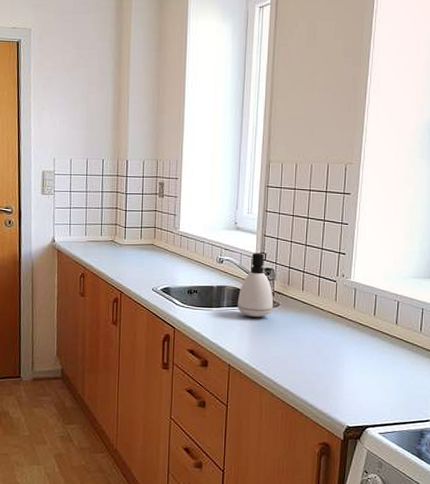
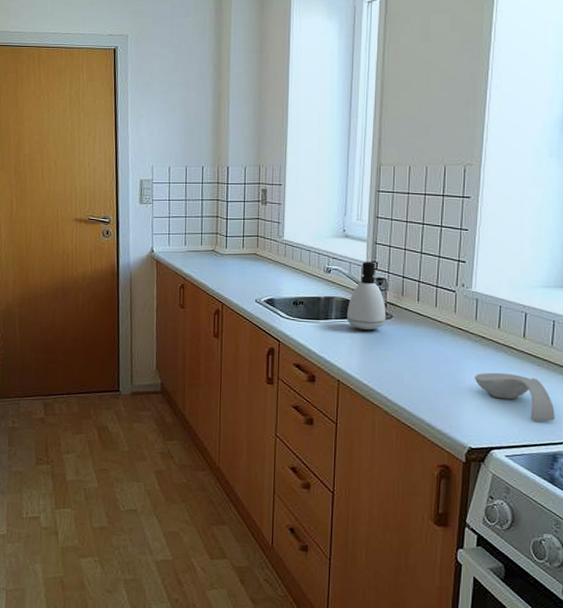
spoon rest: none [353,356,423,401] -> present [475,372,555,422]

